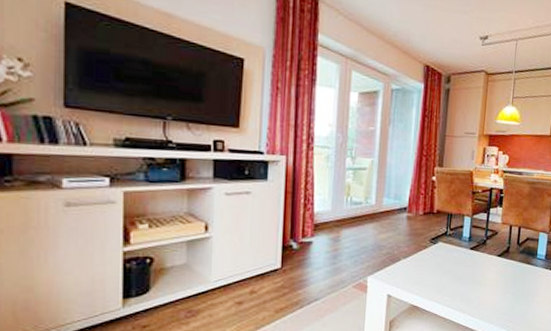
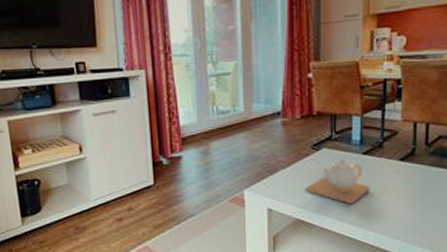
teapot: none [422,251,474,292] -> present [306,157,370,204]

